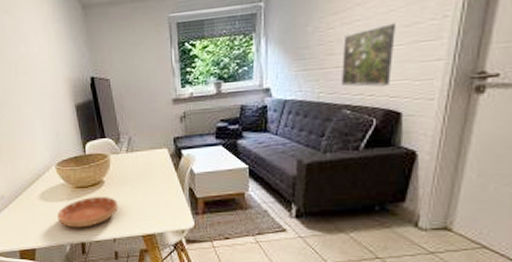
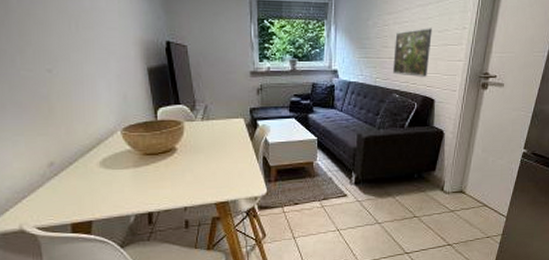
saucer: present [57,197,118,228] -> none [121,164,191,197]

